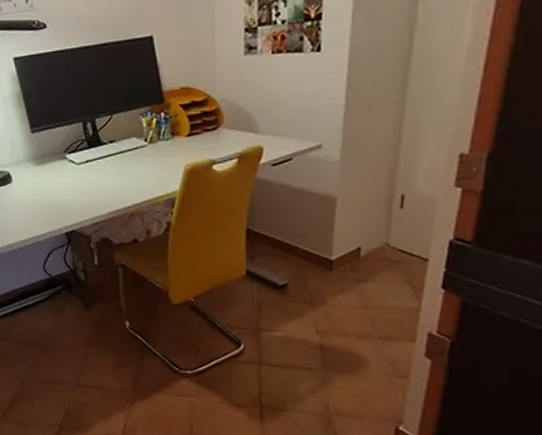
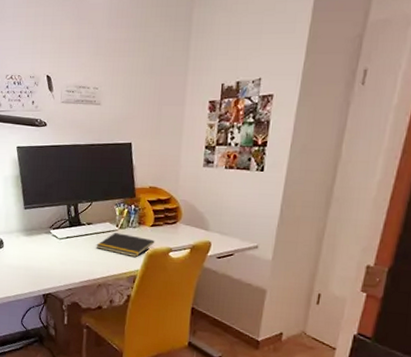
notepad: none [123,148,194,177] -> present [96,233,155,258]

